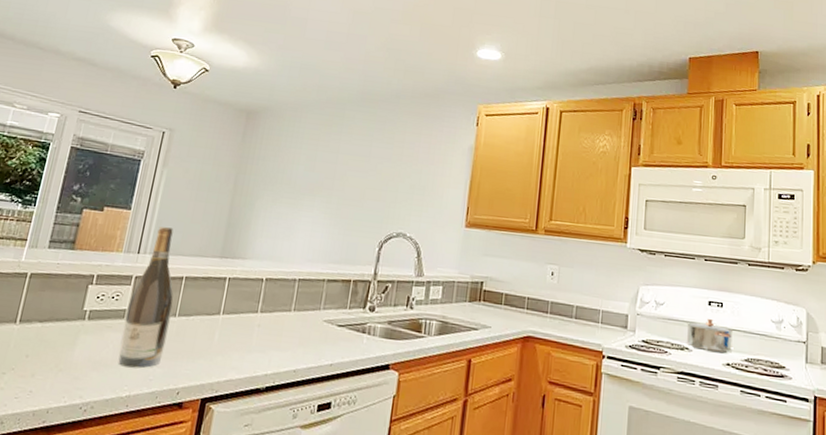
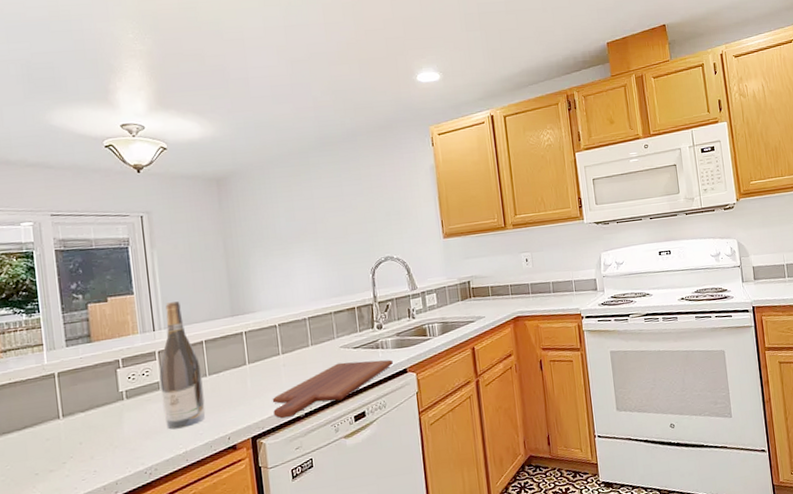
cutting board: none [232,338,377,387] -> present [272,359,393,419]
cooking pot: present [686,318,734,354] -> none [644,265,684,293]

